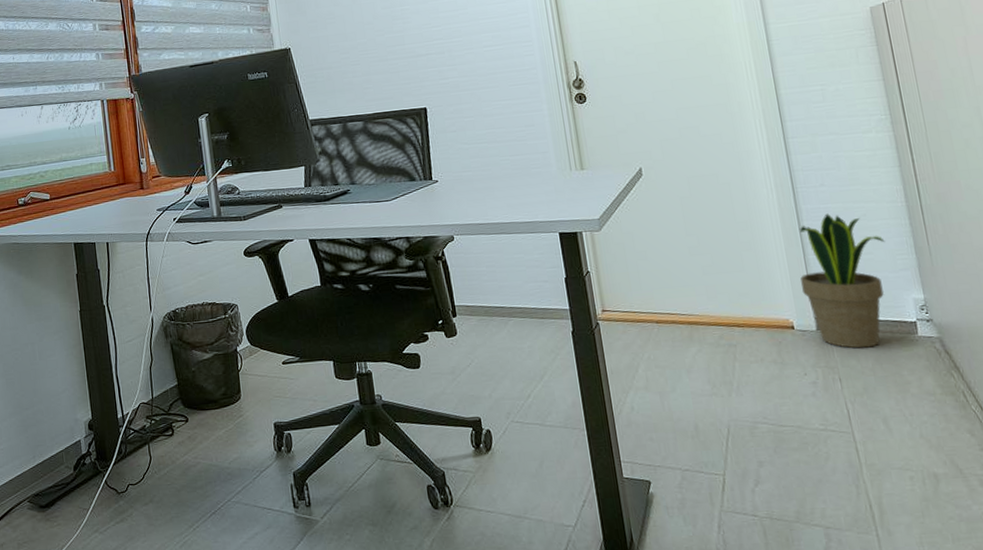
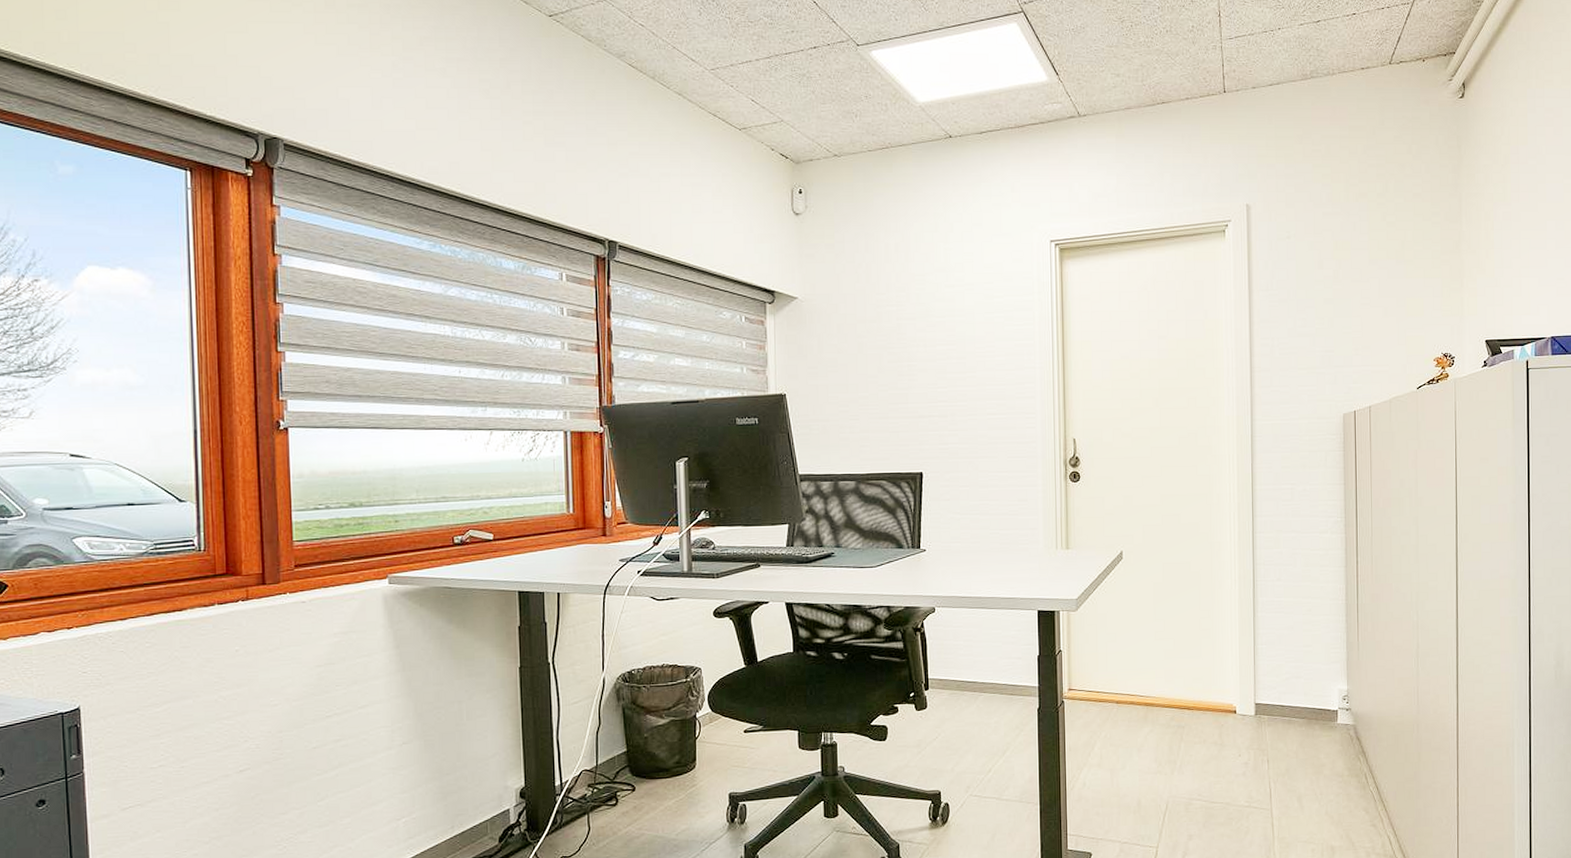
potted plant: present [800,213,885,349] -> none [1248,607,1323,733]

